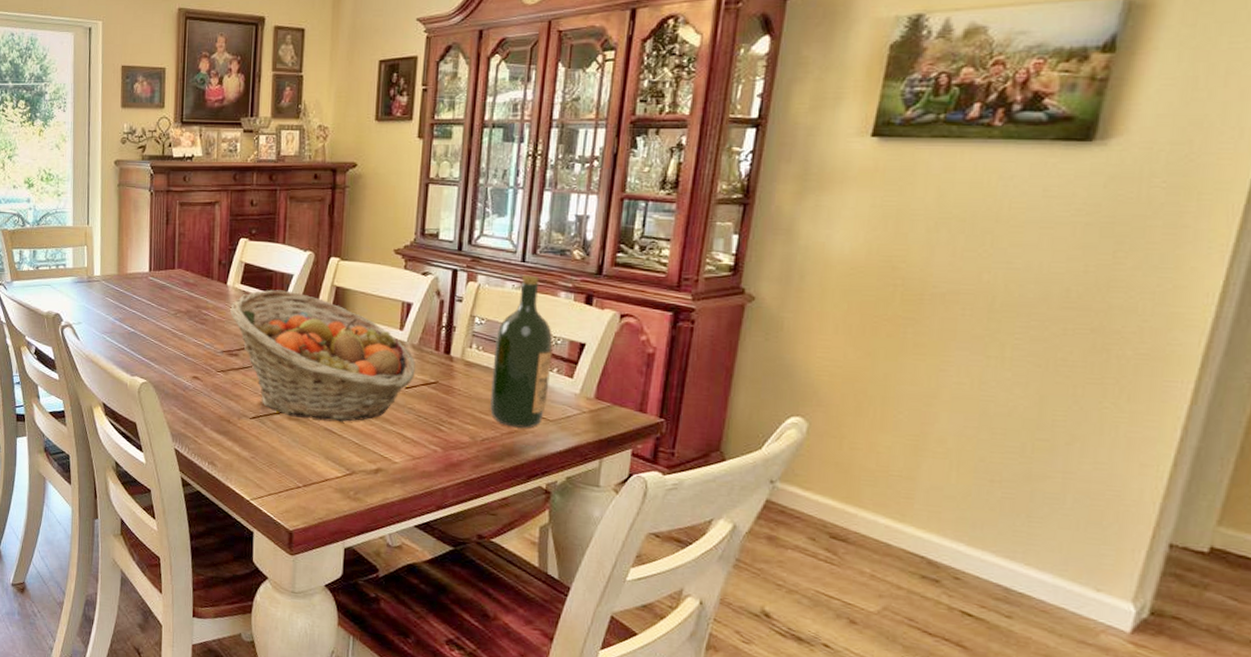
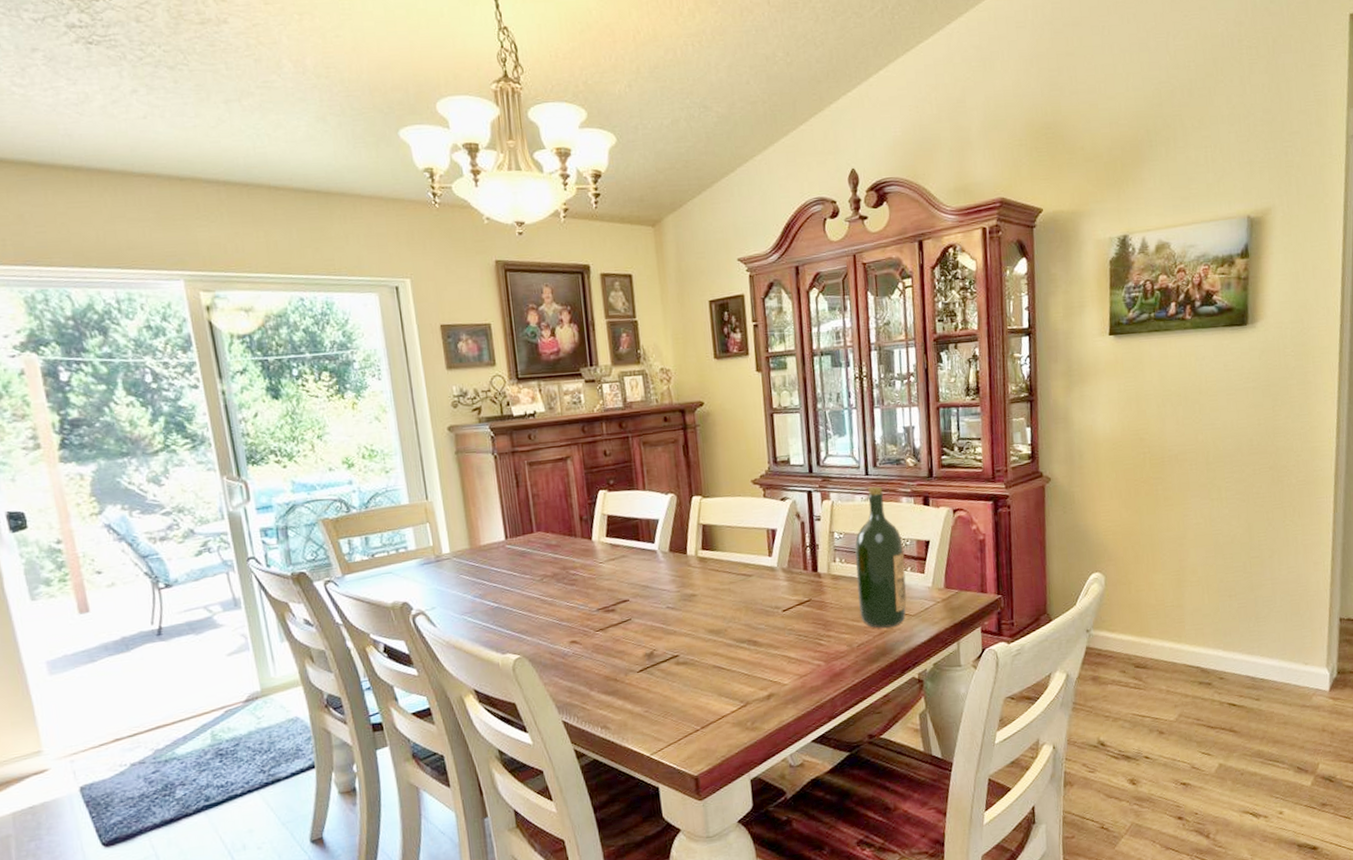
fruit basket: present [230,289,415,422] -> none [599,536,789,662]

